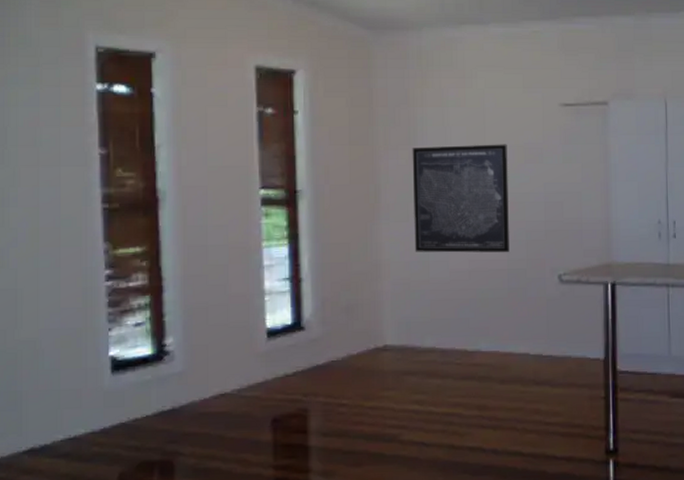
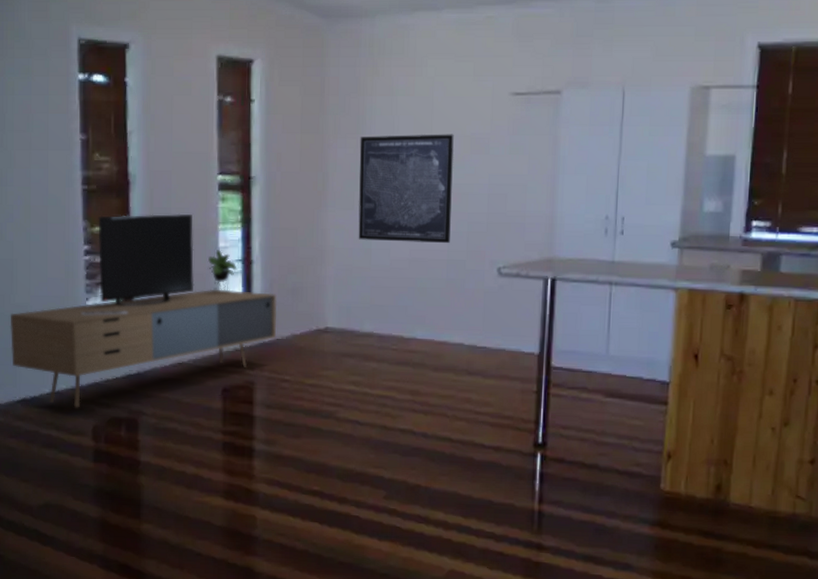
media console: none [13,231,331,454] -> present [10,213,278,408]

